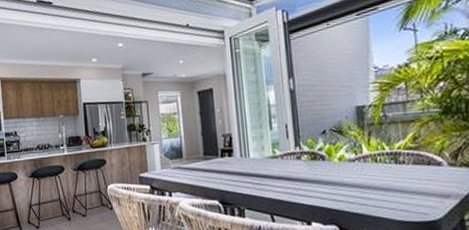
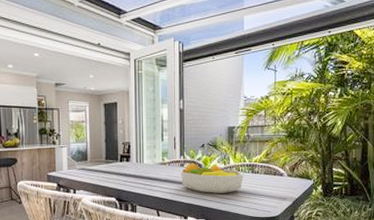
fruit bowl: none [296,153,384,192] -> present [180,162,243,193]

